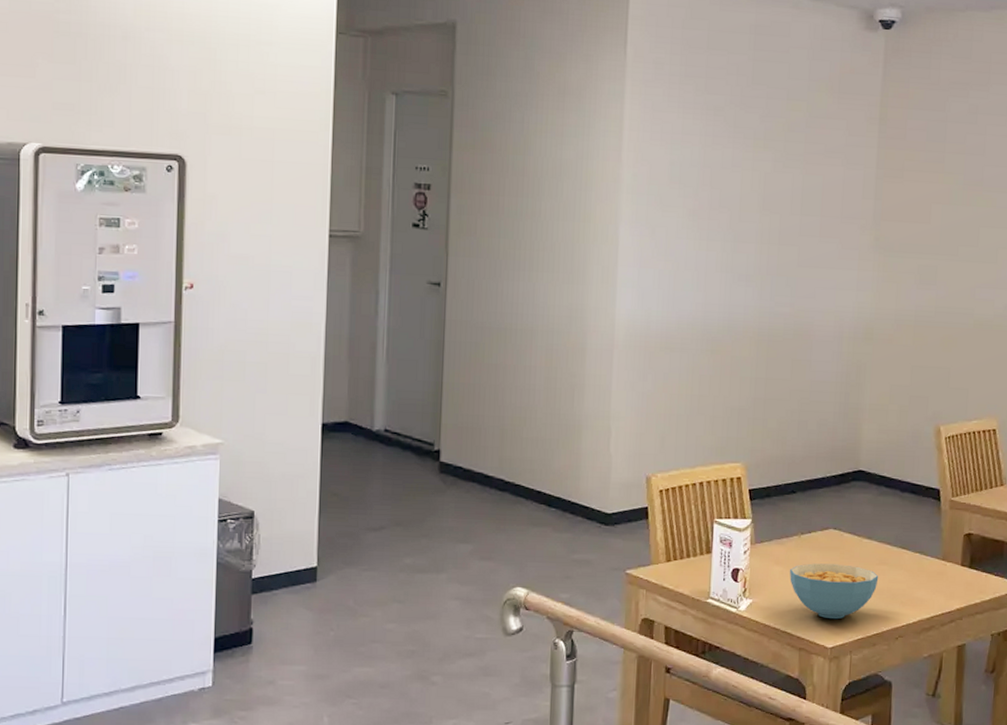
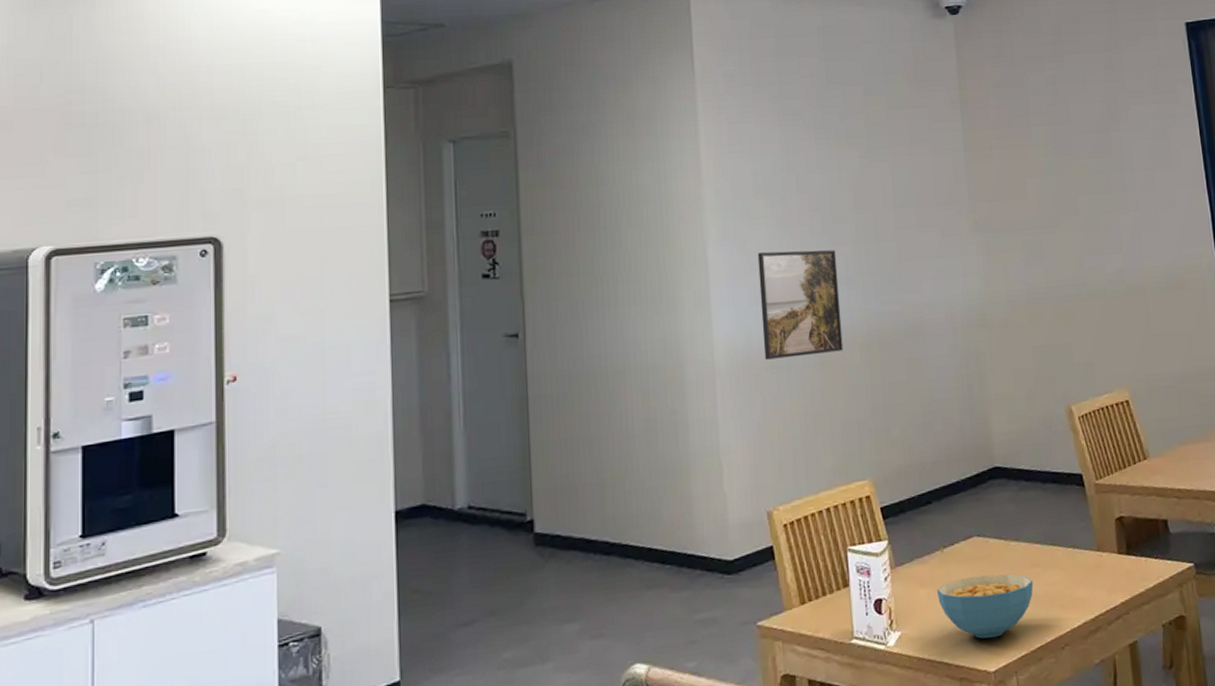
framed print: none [660,240,740,343] -> present [757,250,843,360]

